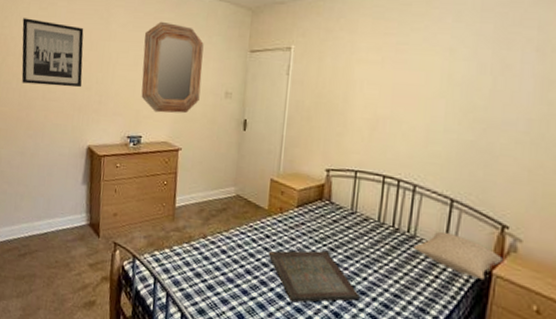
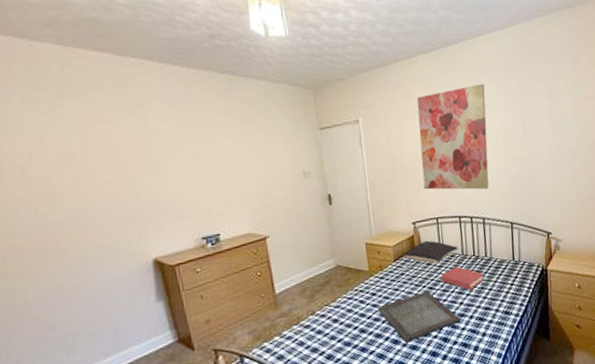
wall art: present [21,18,84,88] -> none [14,126,128,207]
home mirror: present [141,21,204,114] -> none [196,110,277,206]
pillow: none [309,193,375,223] -> present [404,240,459,264]
hardback book: none [346,233,401,267] -> present [441,267,484,290]
wall art: none [347,22,448,151] -> present [416,83,489,190]
pillow: present [413,231,503,280] -> none [492,248,552,277]

